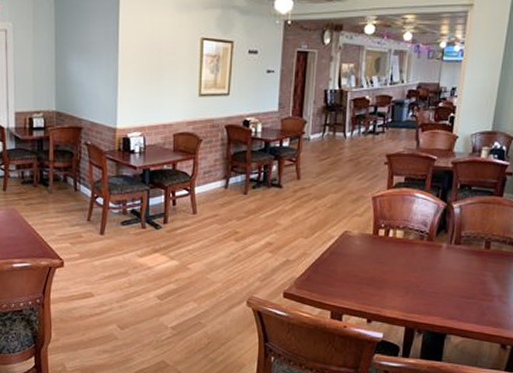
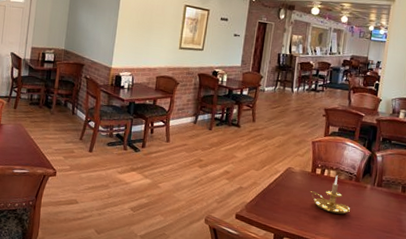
candle holder: none [372,236,423,281] -> present [310,175,351,214]

